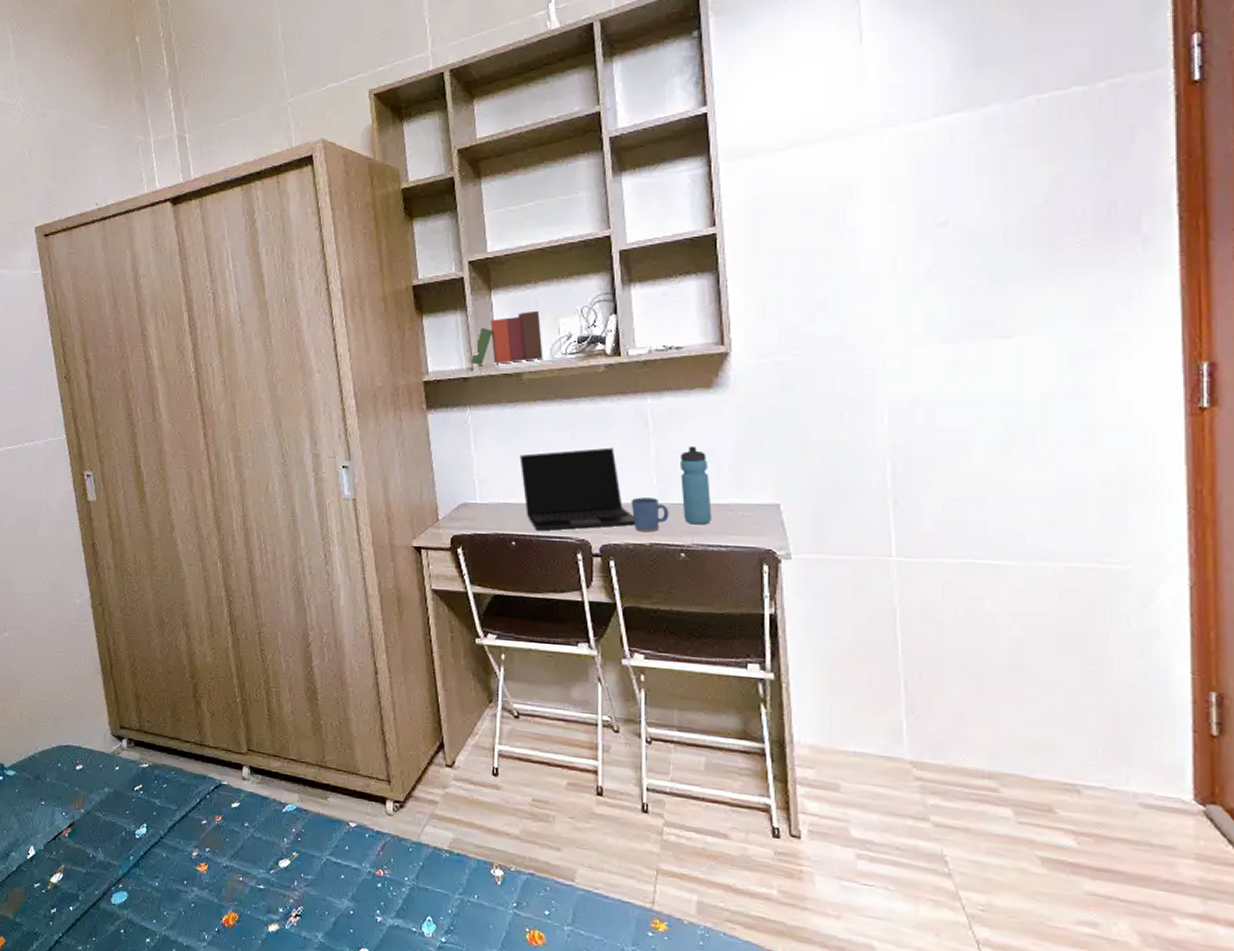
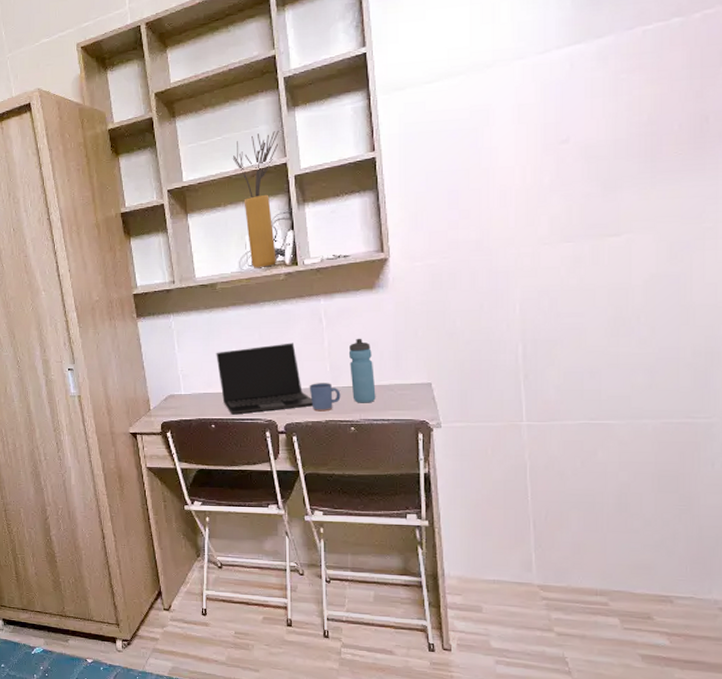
books: present [470,310,543,366] -> none [172,229,233,279]
vase: none [546,198,602,358] -> present [232,131,279,269]

